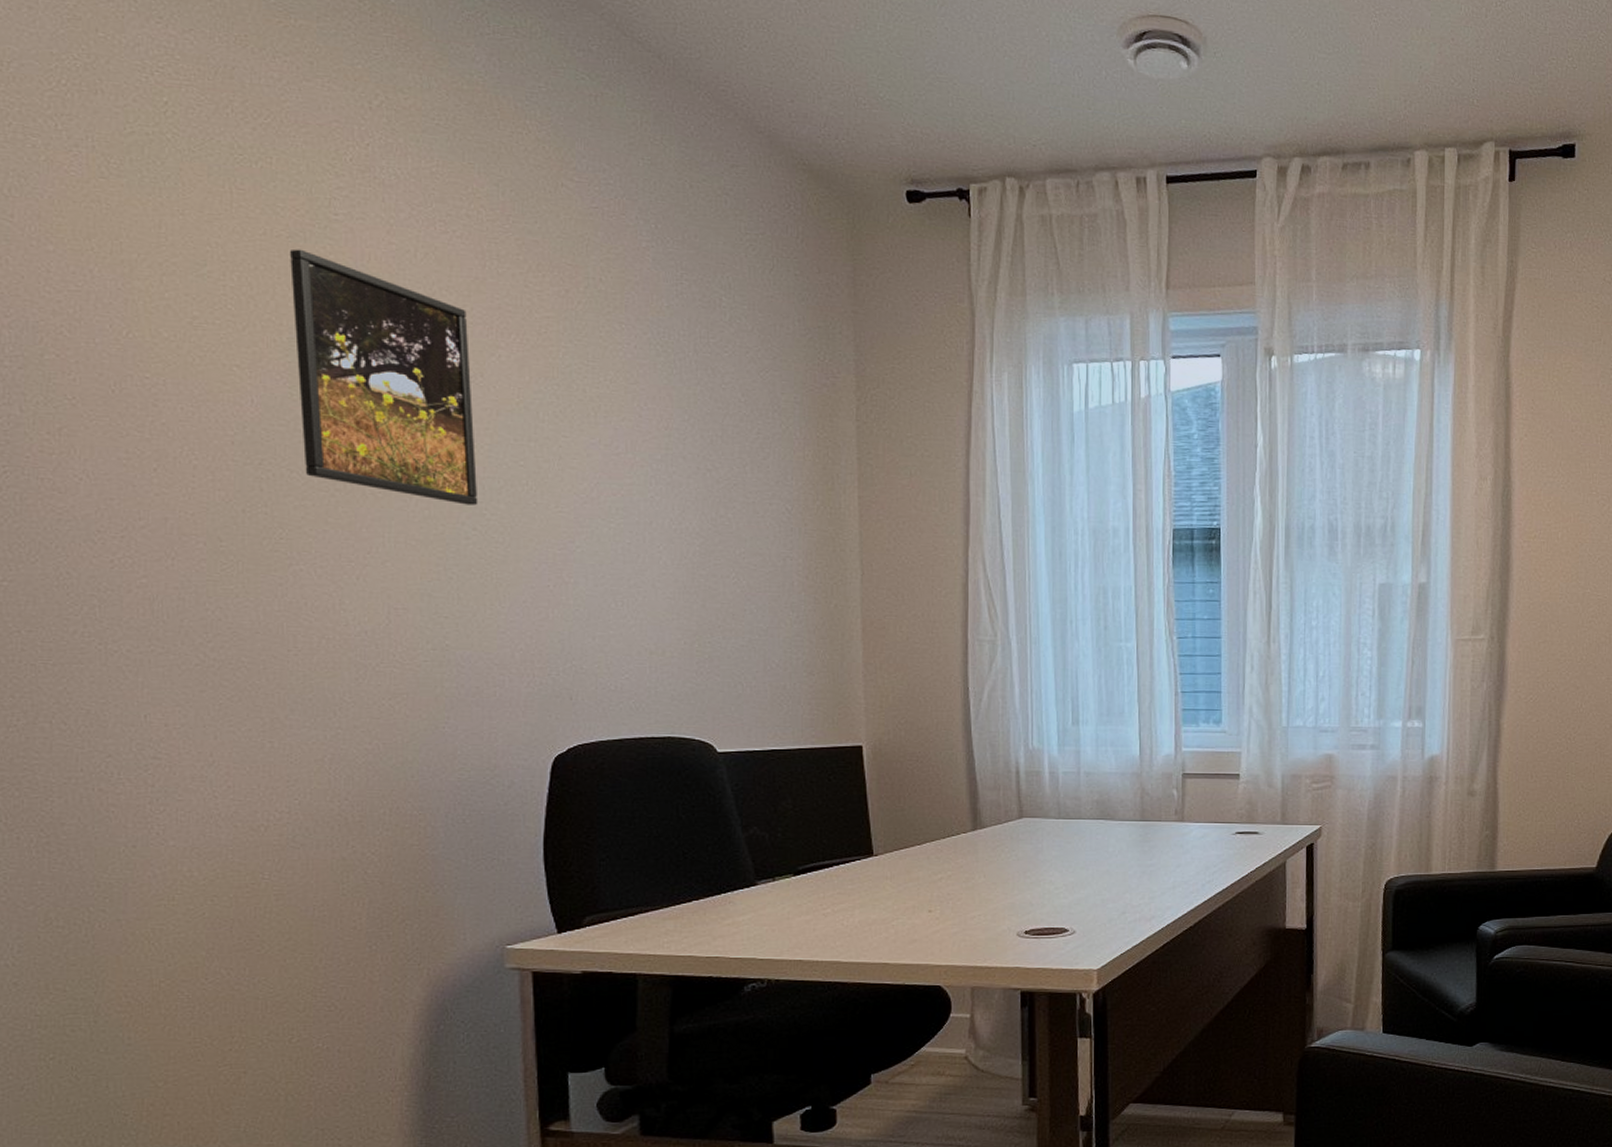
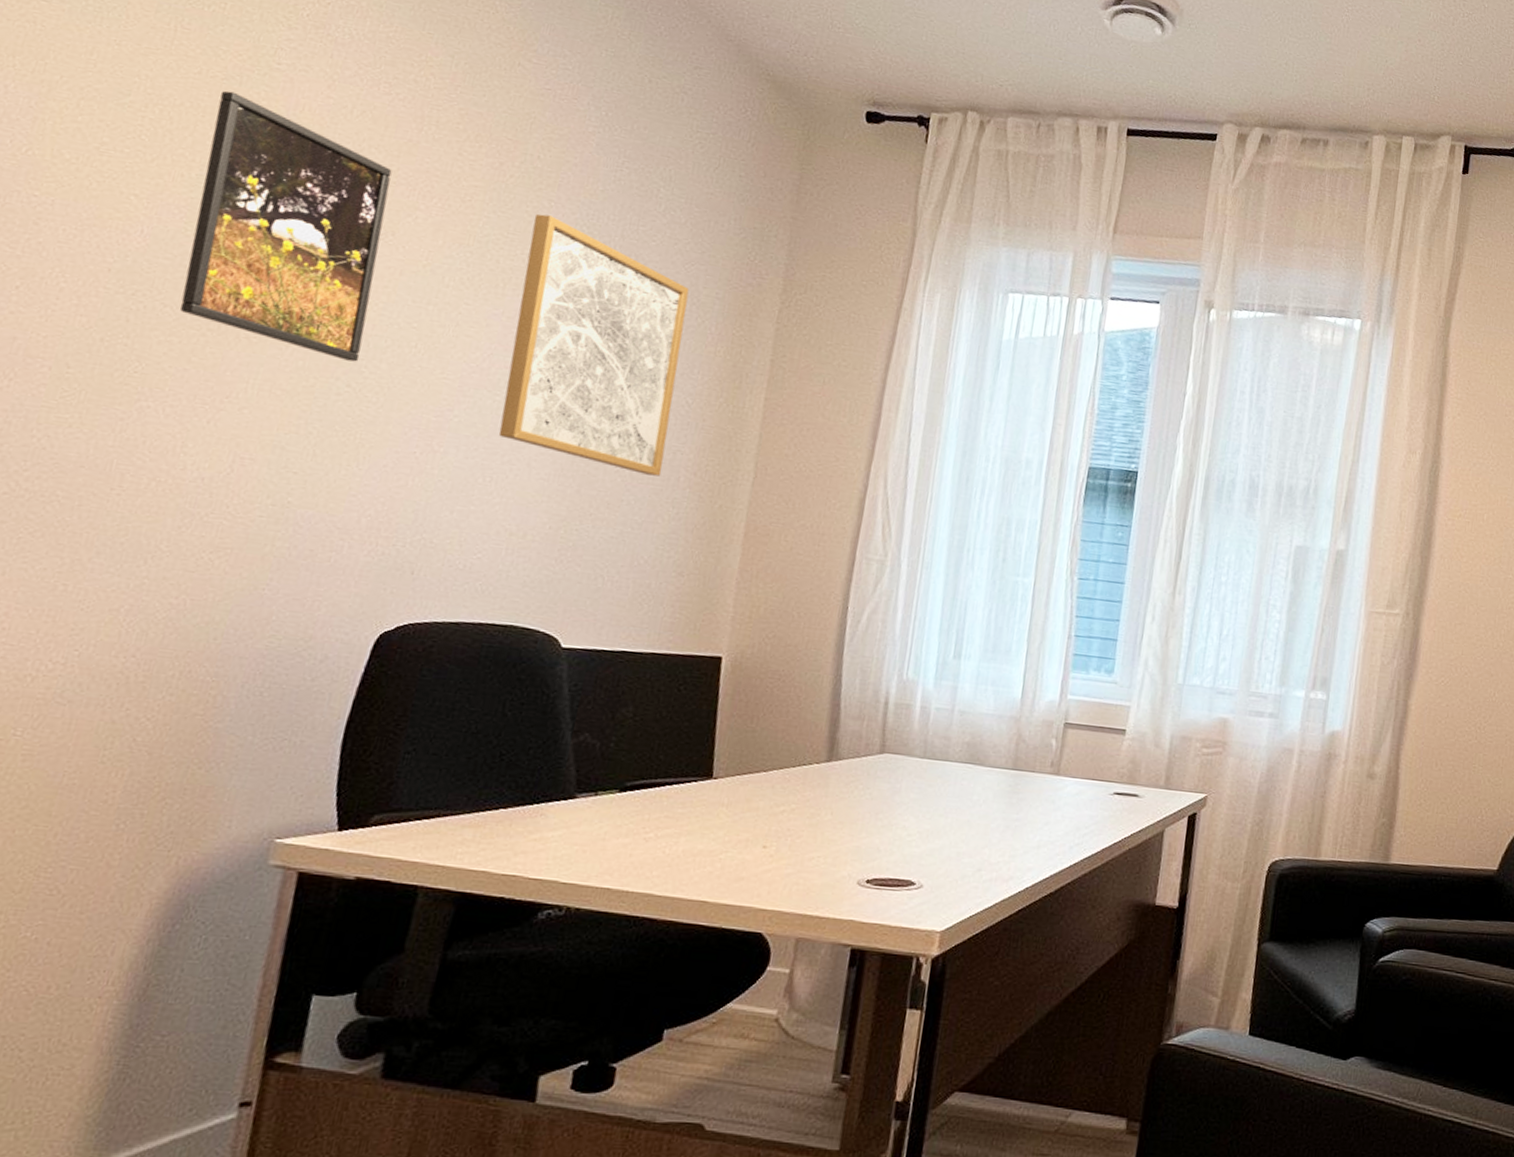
wall art: none [609,338,776,584] -> present [498,214,690,477]

